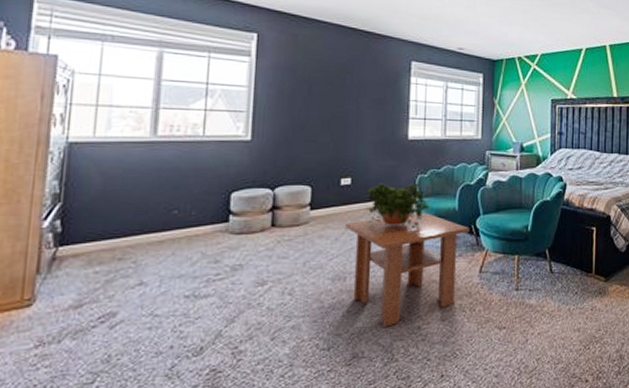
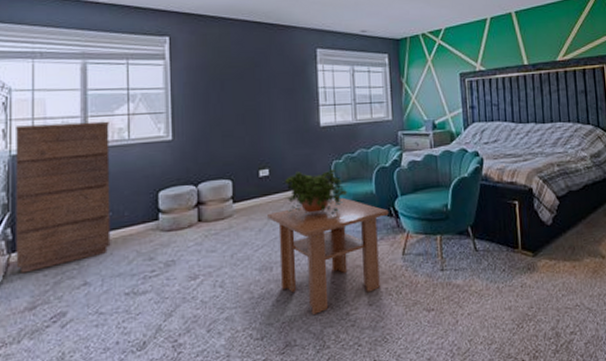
dresser: none [63,111,183,269] -> present [16,121,111,273]

